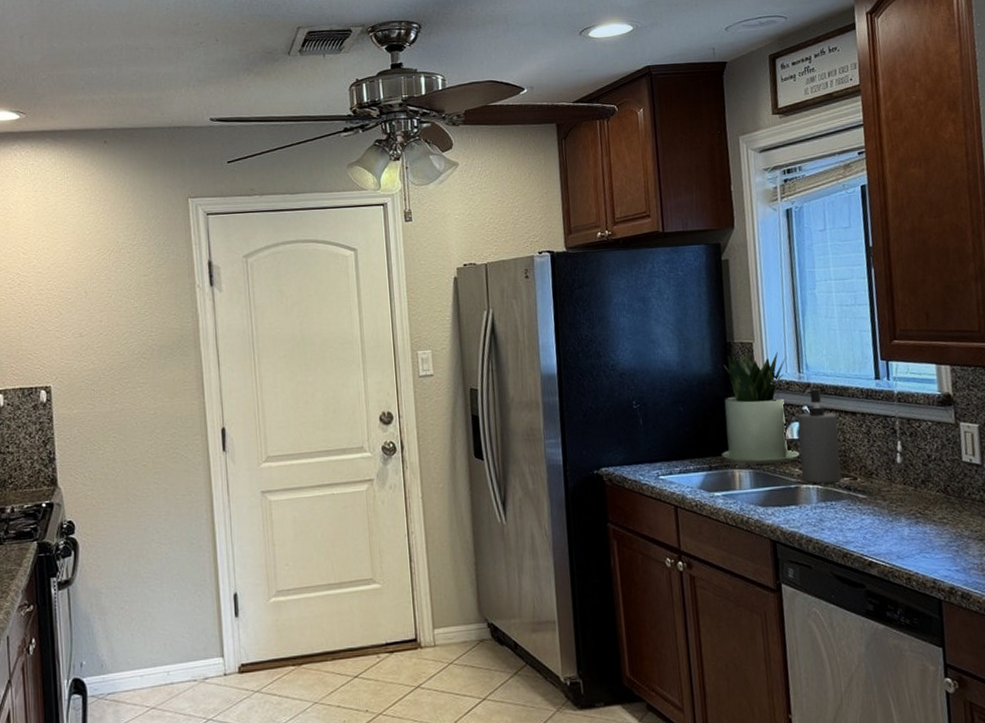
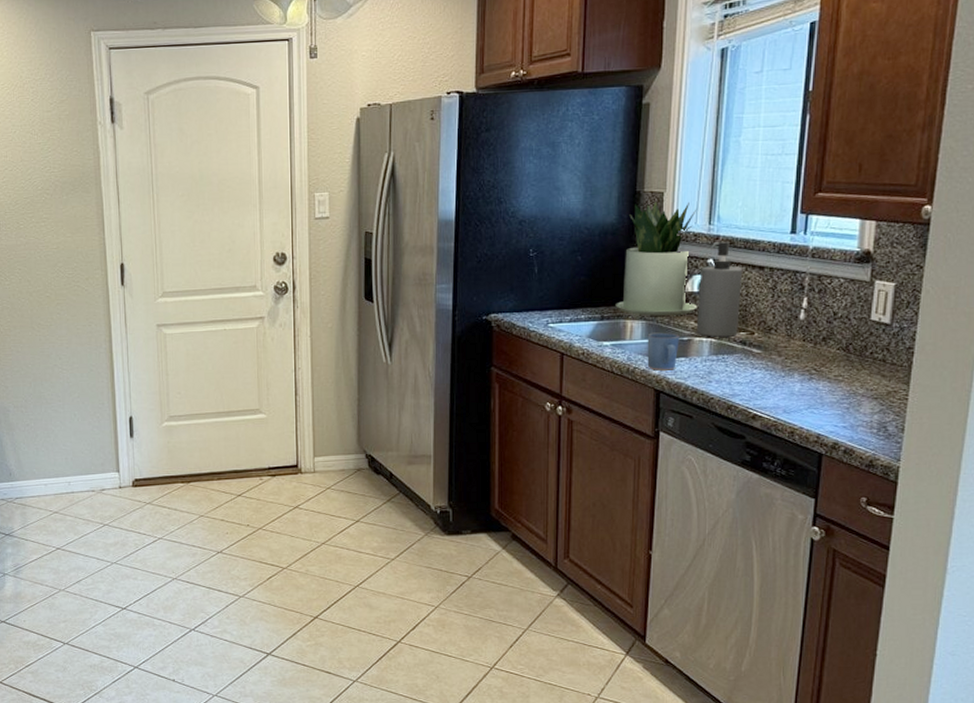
mug: none [756,480,788,520] -> present [647,332,680,371]

